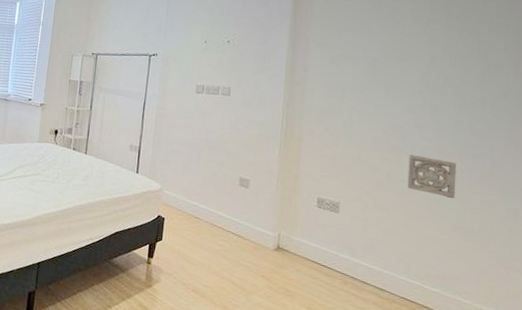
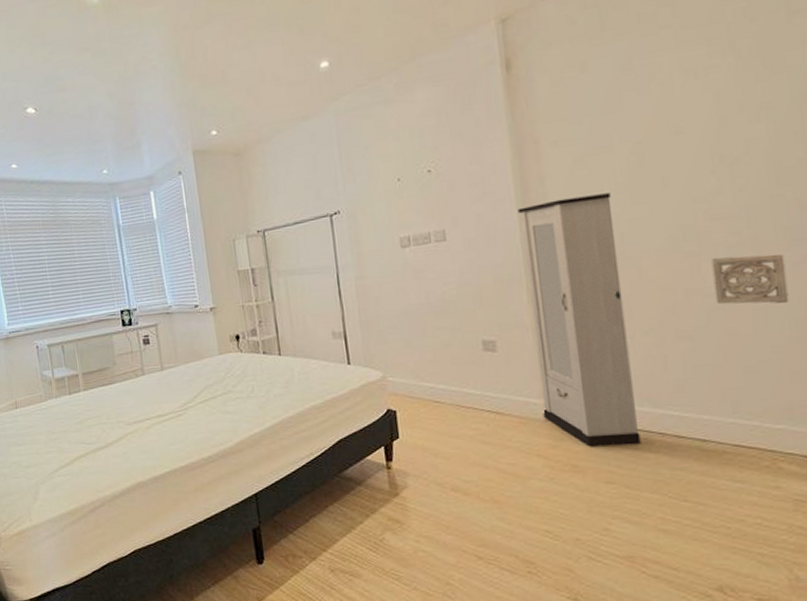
cabinet: none [272,84,350,283] -> present [517,193,641,447]

